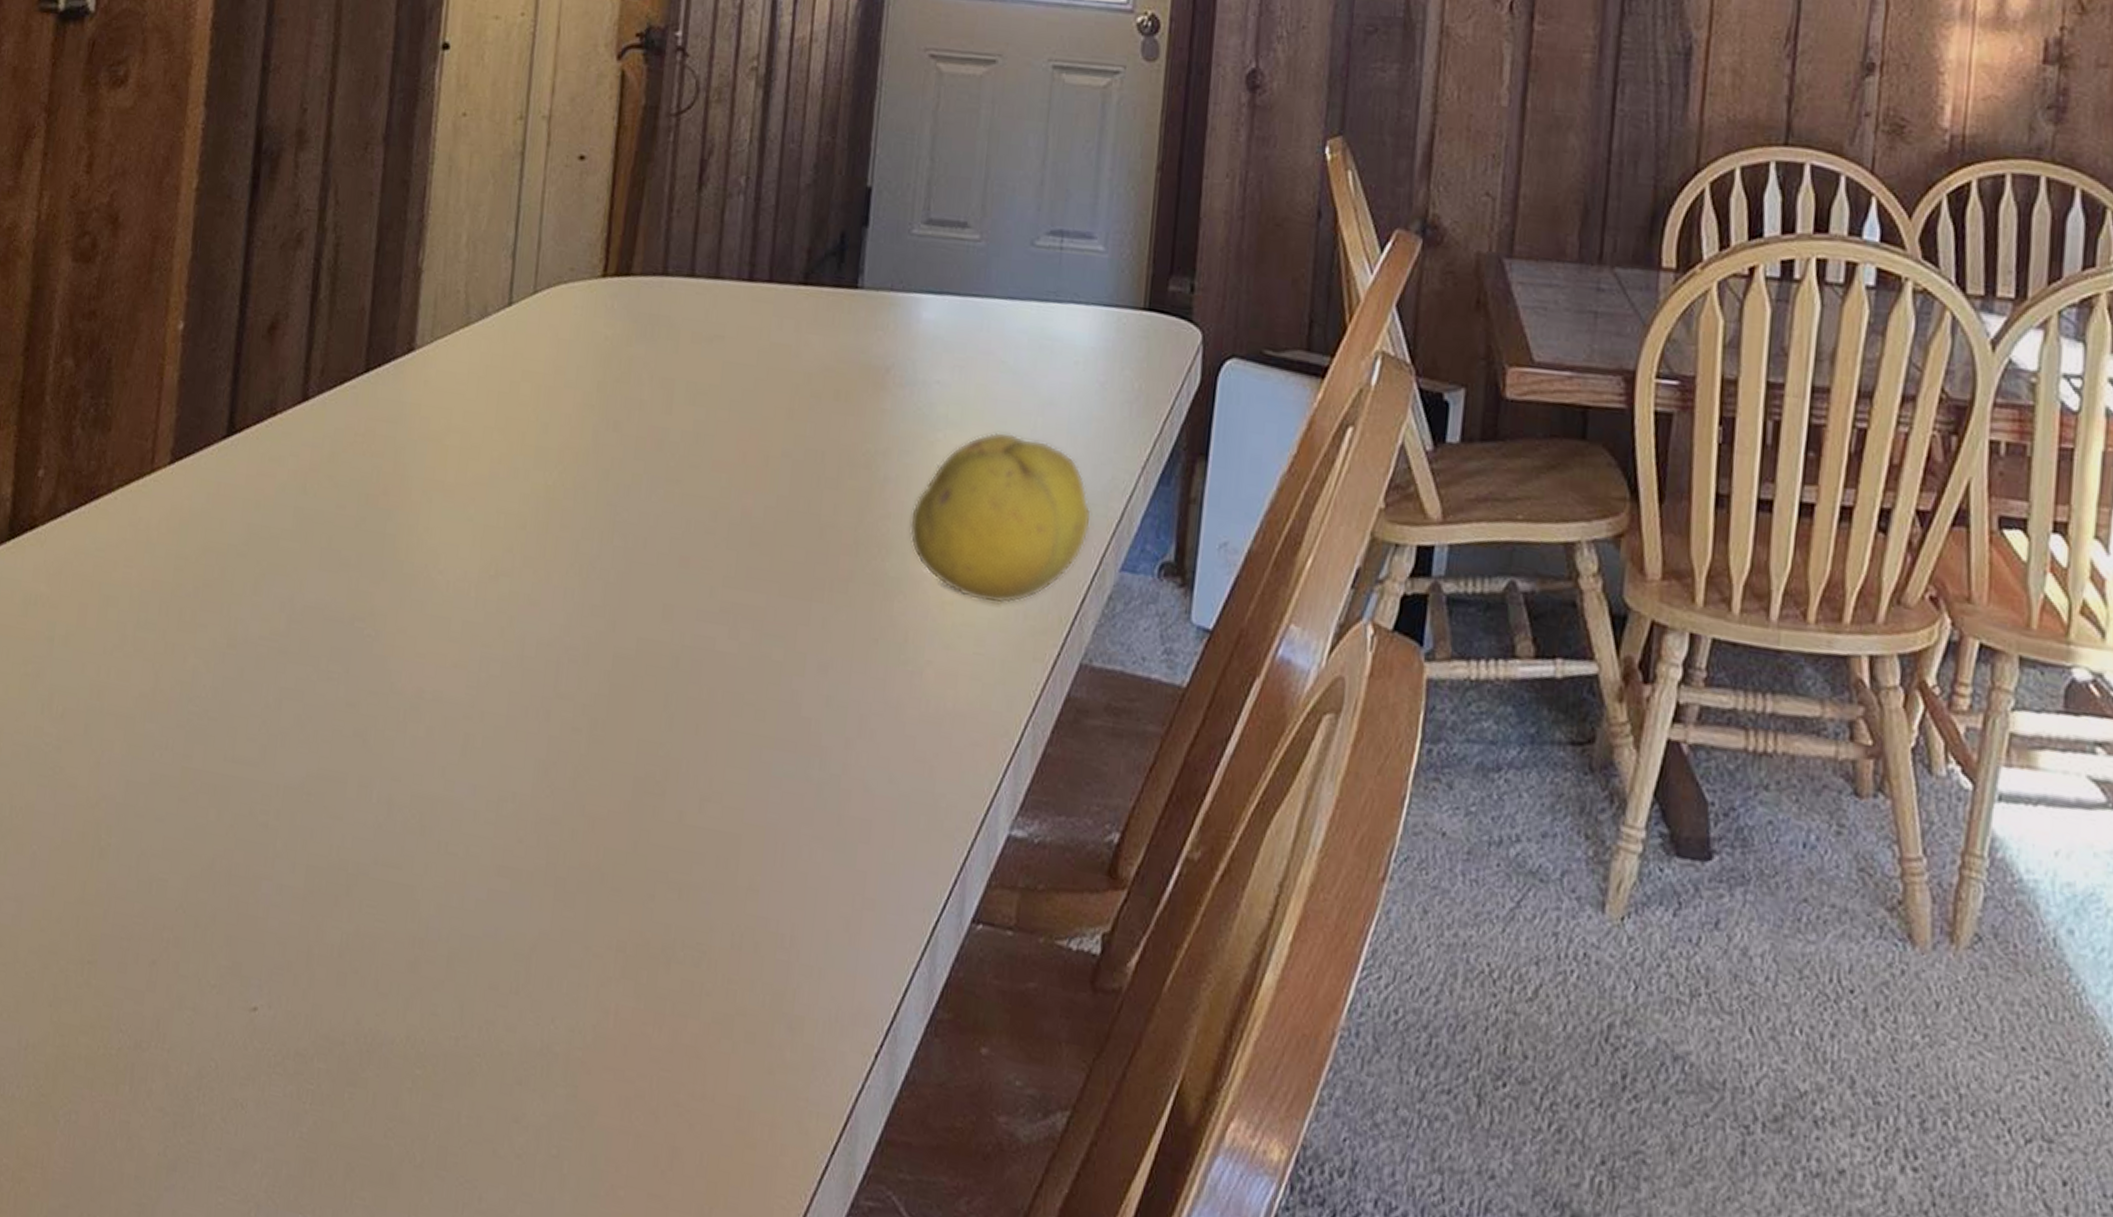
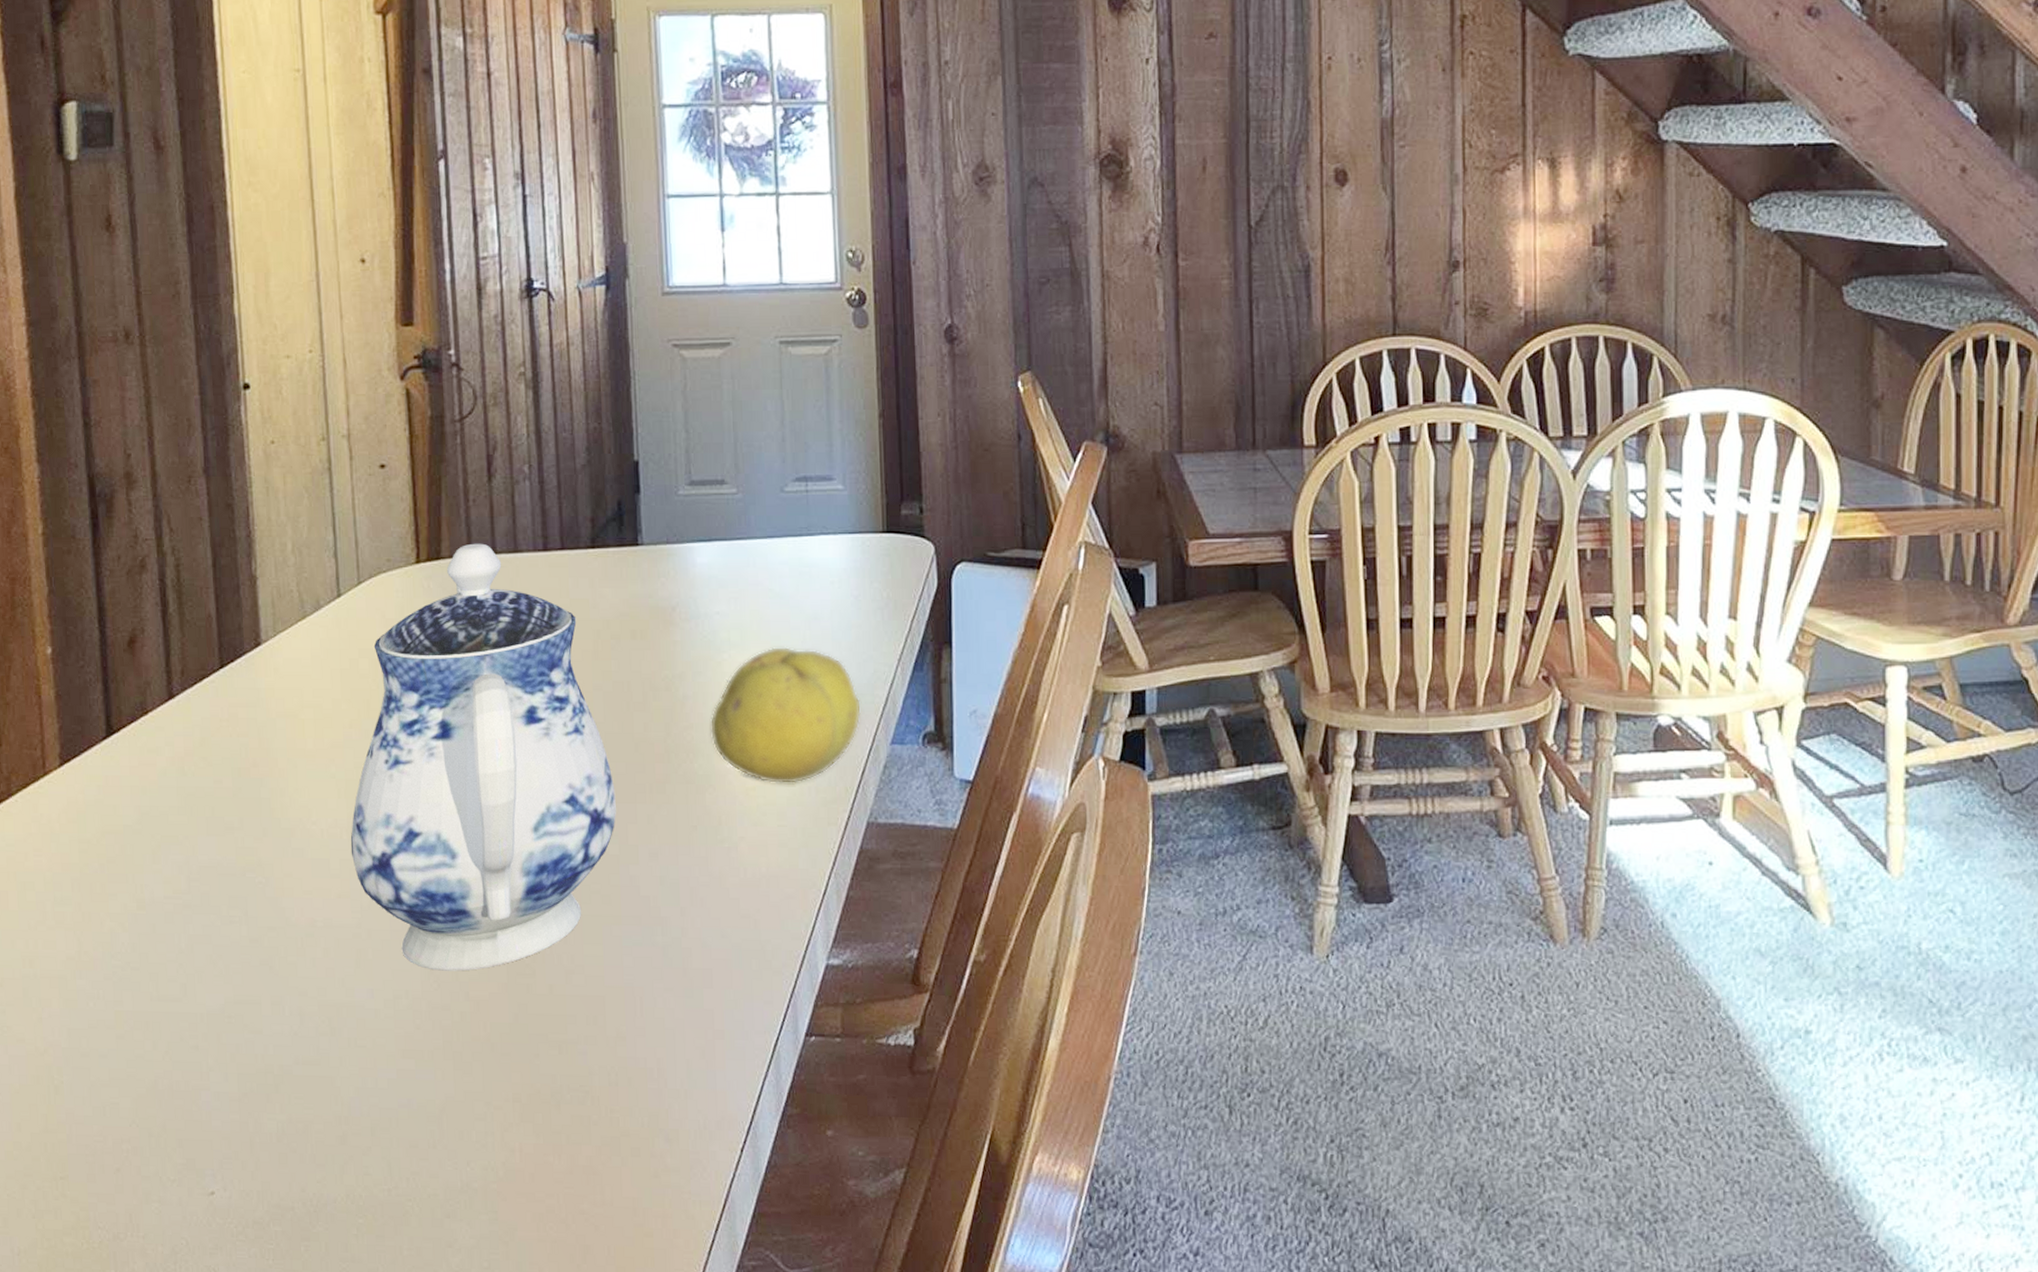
teapot: none [476,261,790,780] -> present [350,543,616,971]

